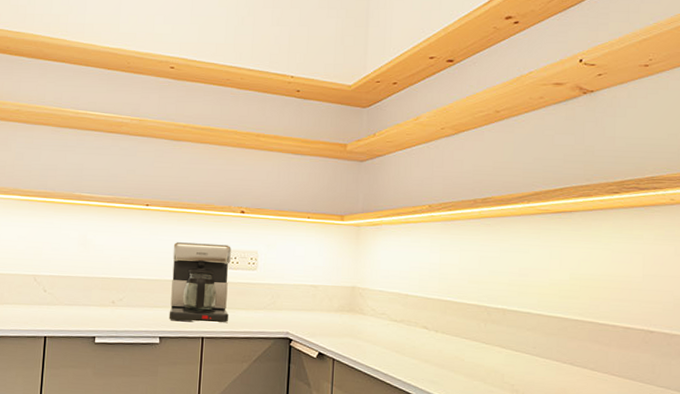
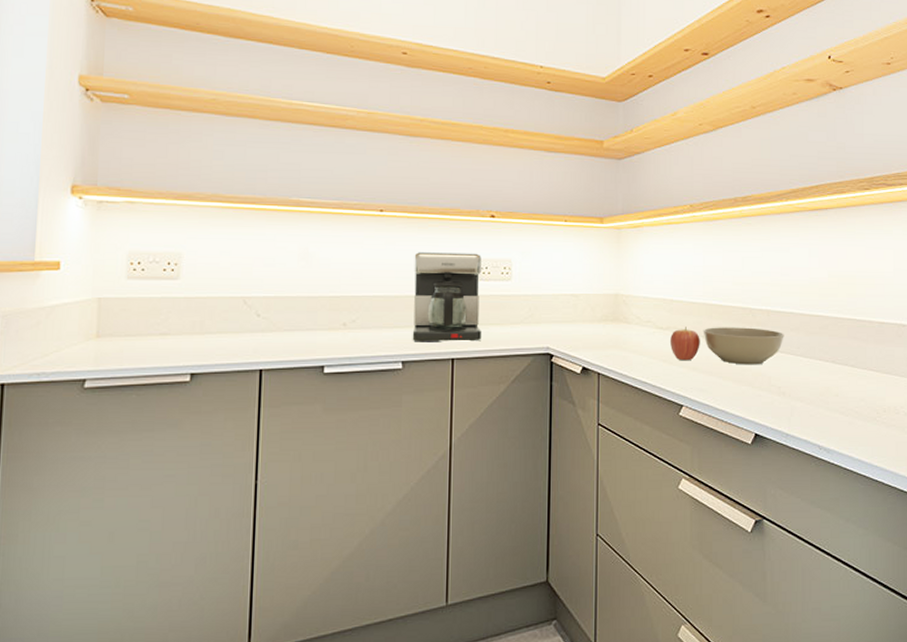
fruit: none [402,321,433,353] -> present [669,327,700,361]
bowl: none [436,322,520,362] -> present [703,327,784,365]

